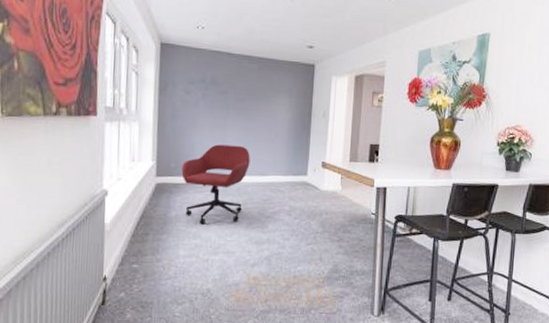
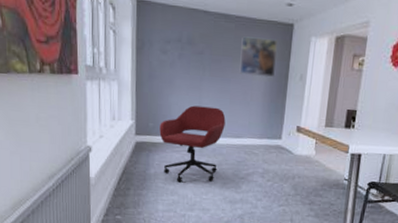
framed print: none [263,76,301,115] -> present [239,36,278,78]

